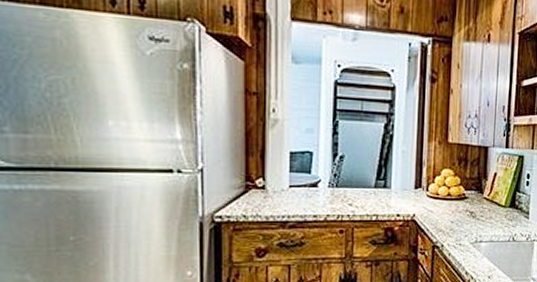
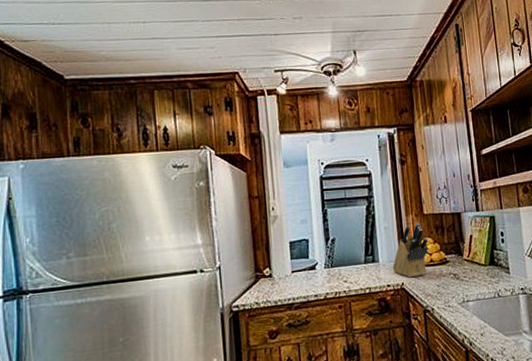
knife block: none [405,151,449,210] -> present [392,222,429,278]

